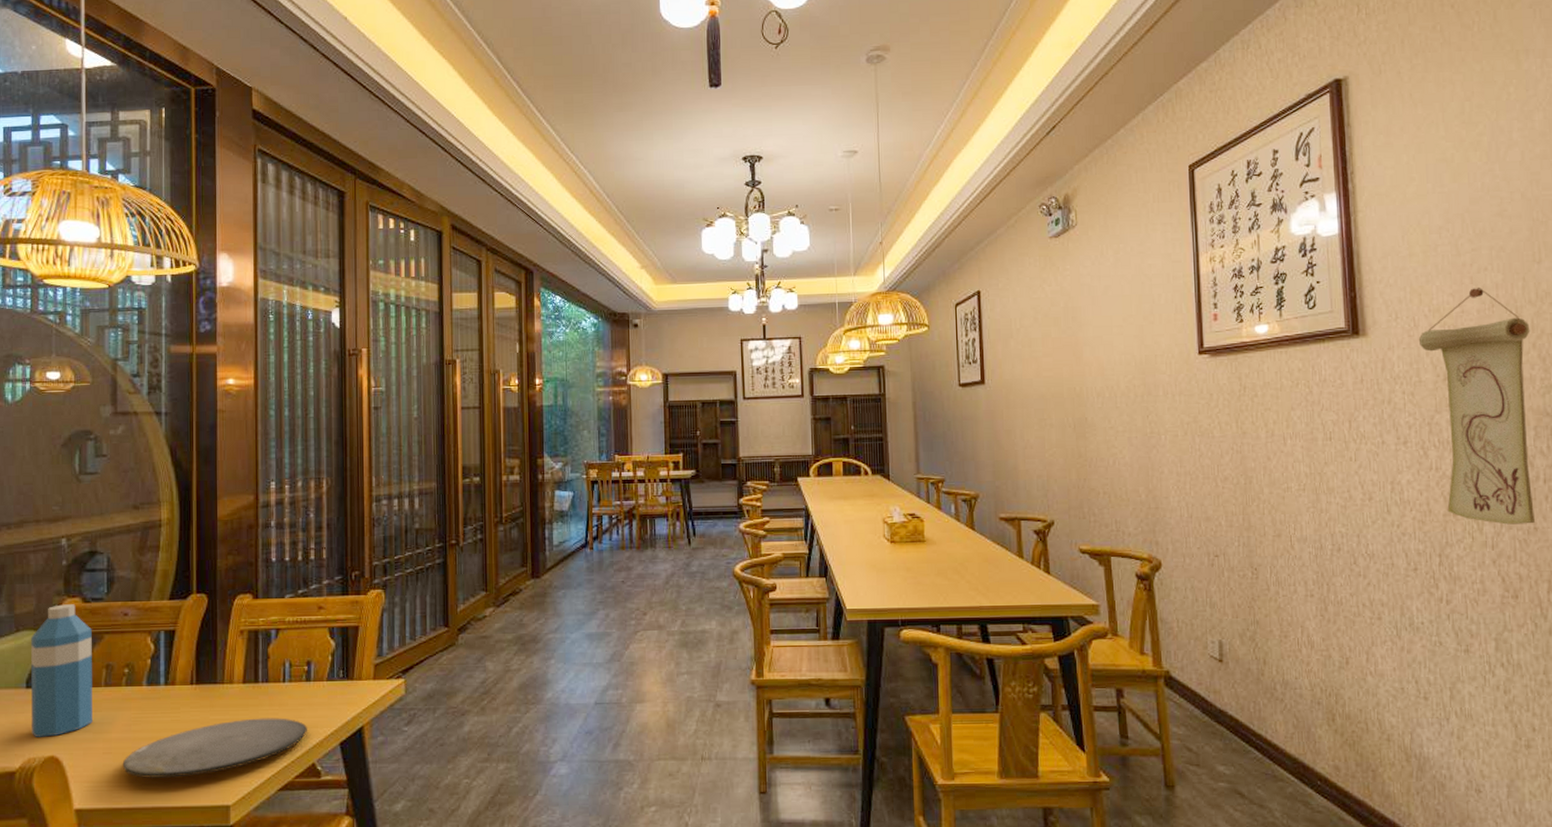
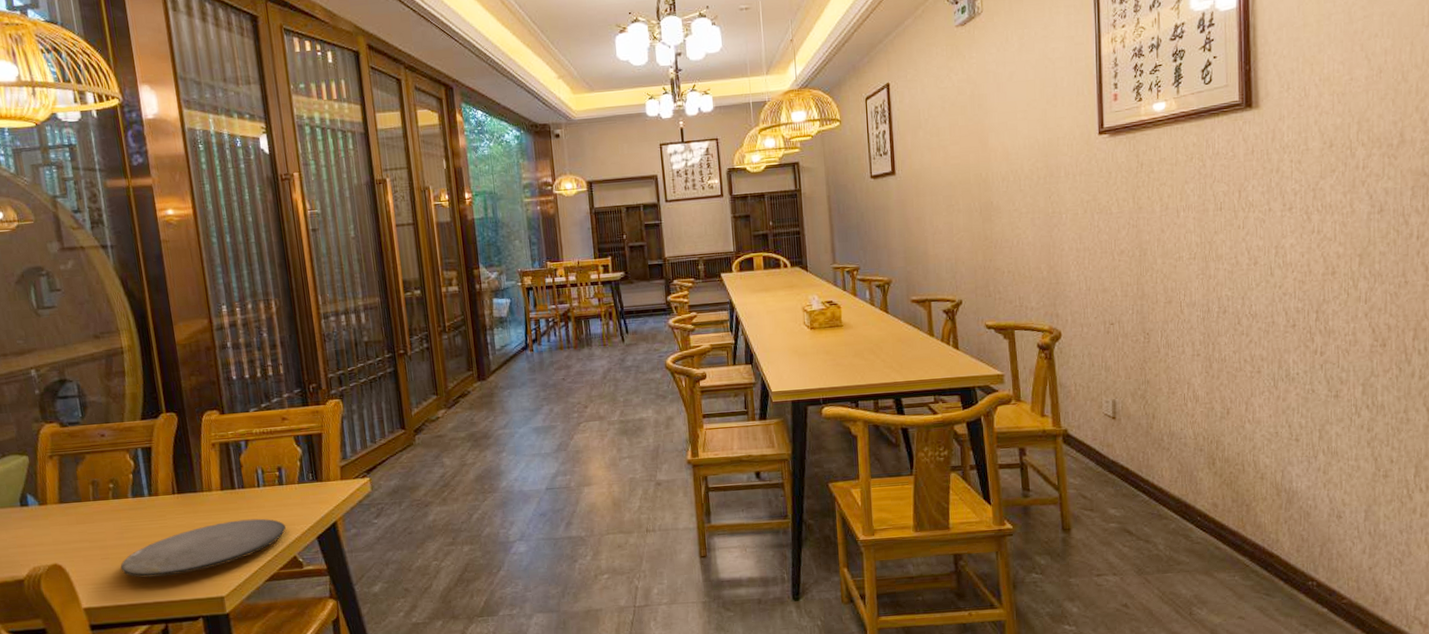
water bottle: present [30,604,92,737] -> none [17,429,87,549]
wall scroll: present [1418,286,1535,525] -> none [1308,53,1415,280]

